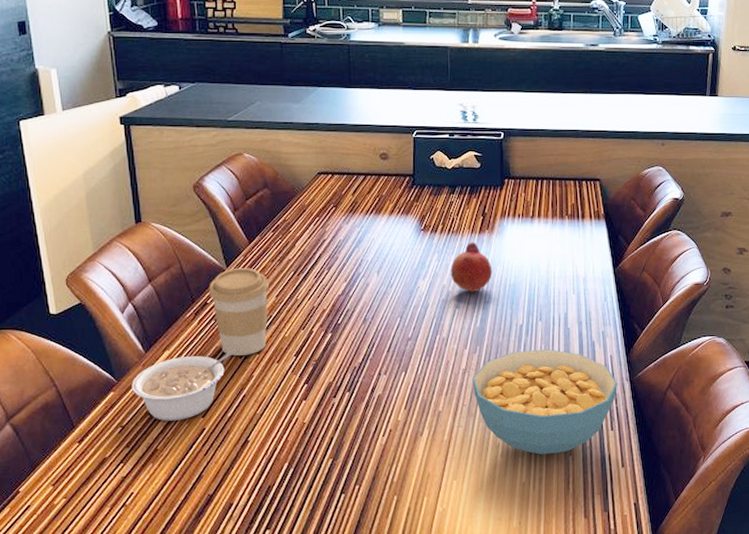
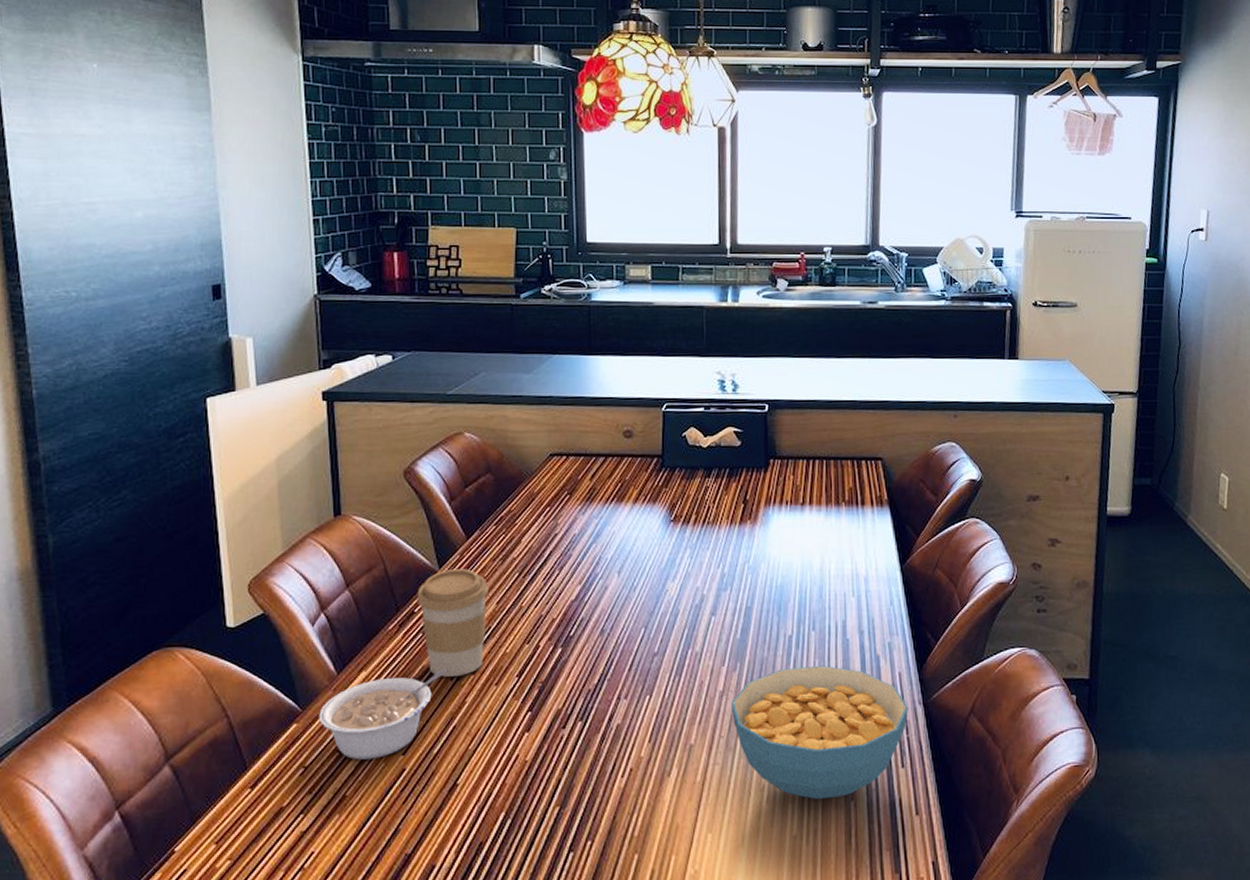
fruit: present [451,242,493,293] -> none [705,534,756,597]

